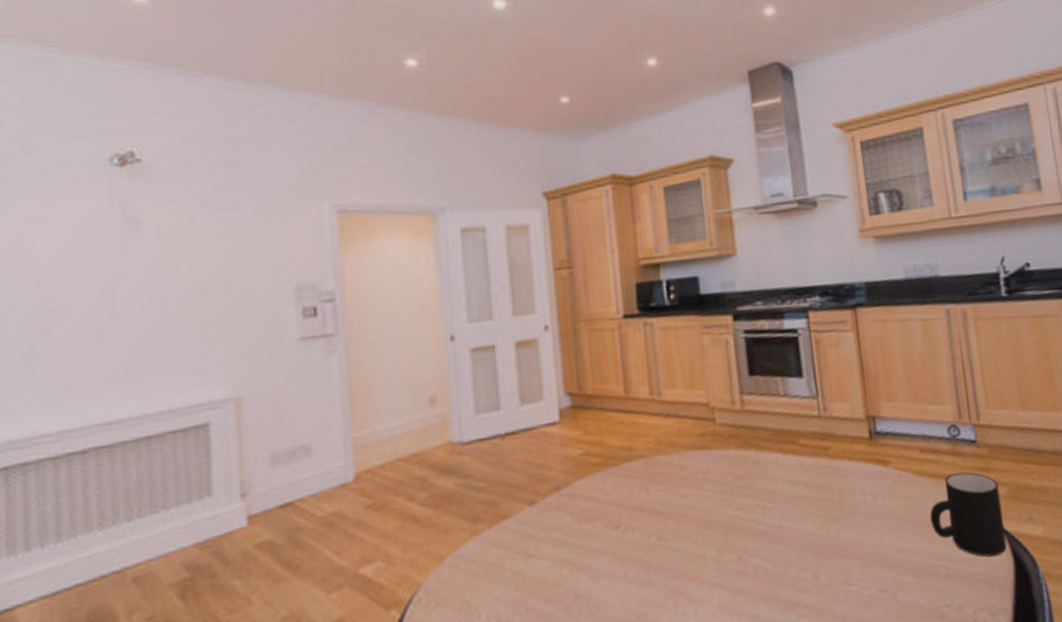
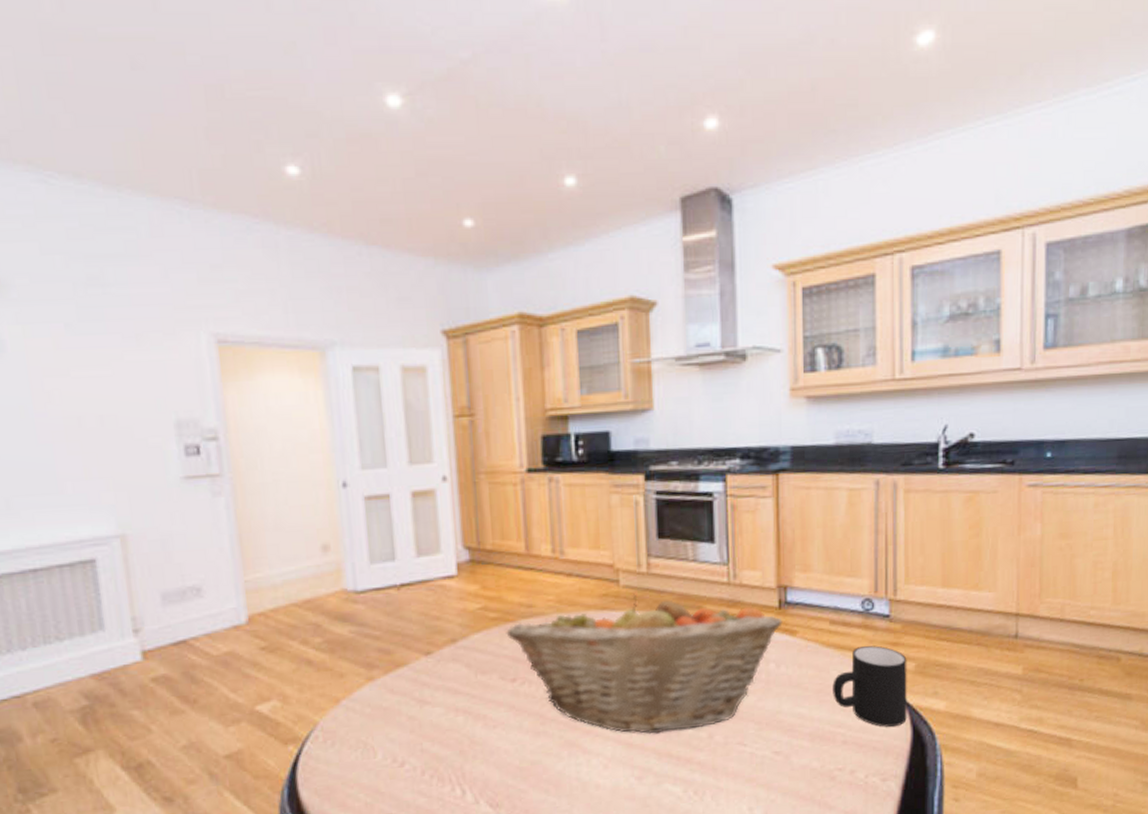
fruit basket: none [608,431,875,578] -> present [506,594,783,735]

